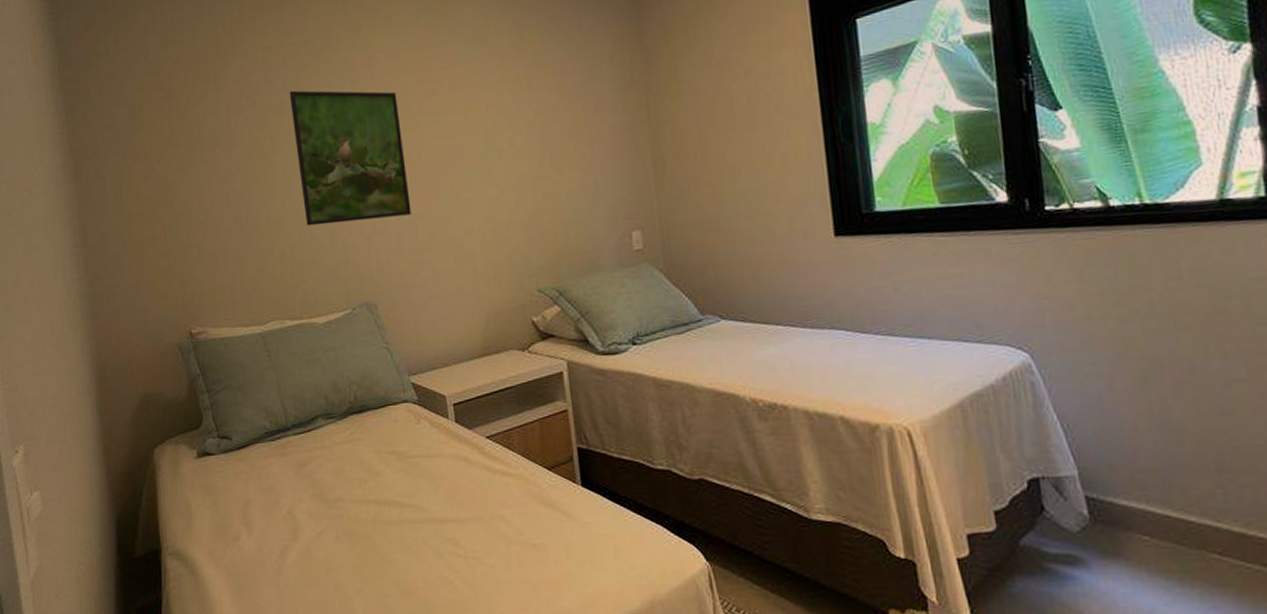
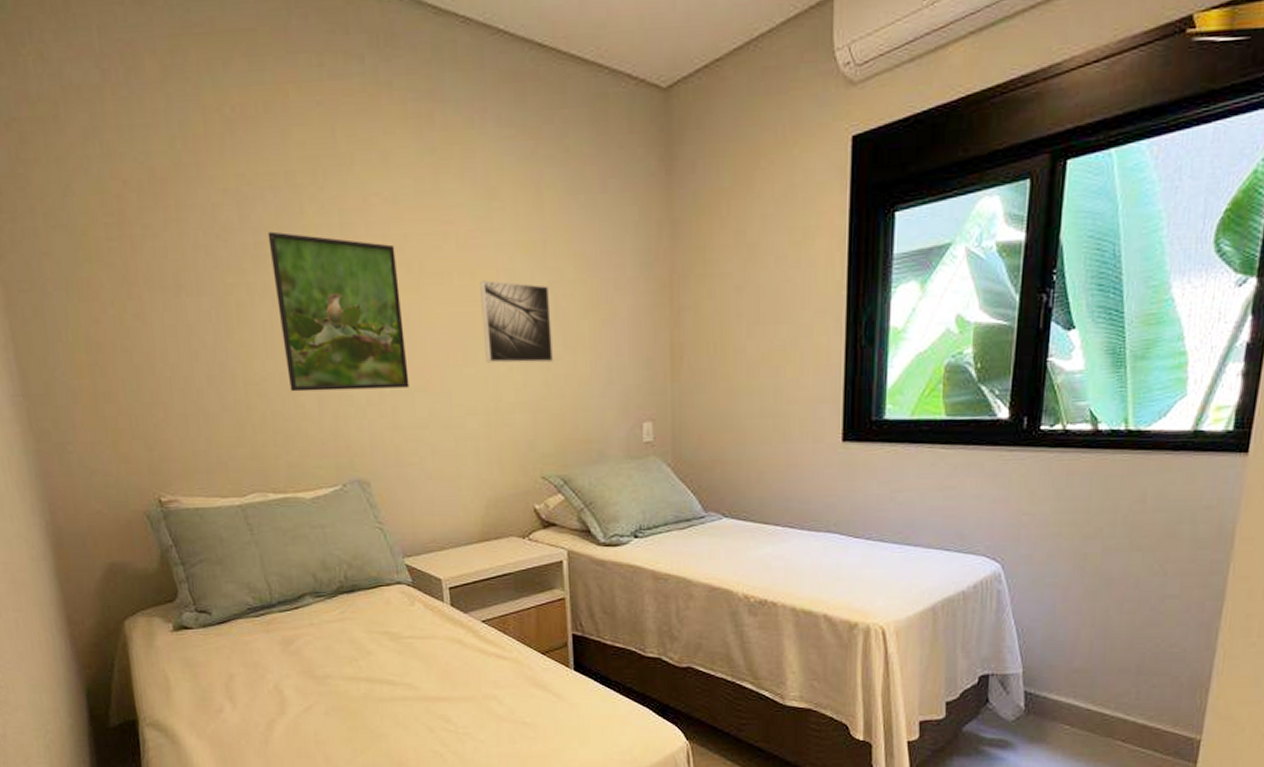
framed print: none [472,114,543,188] -> present [480,280,554,364]

